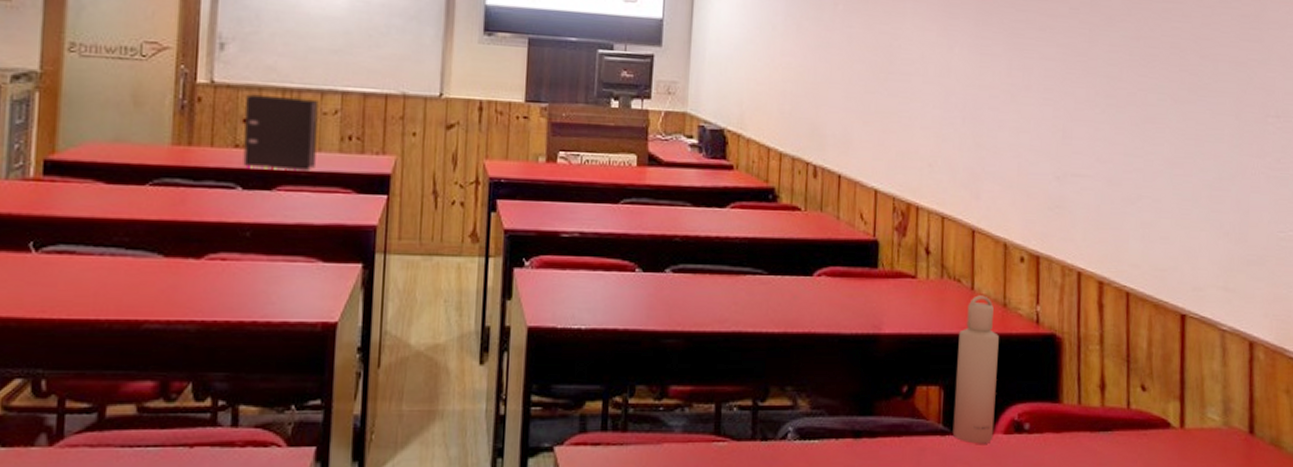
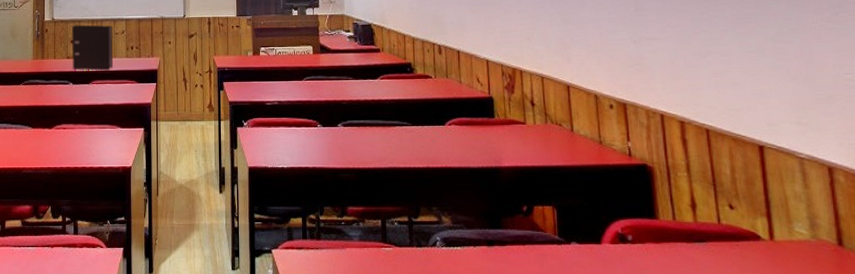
bottle: present [952,295,999,444] -> none [565,135,602,251]

